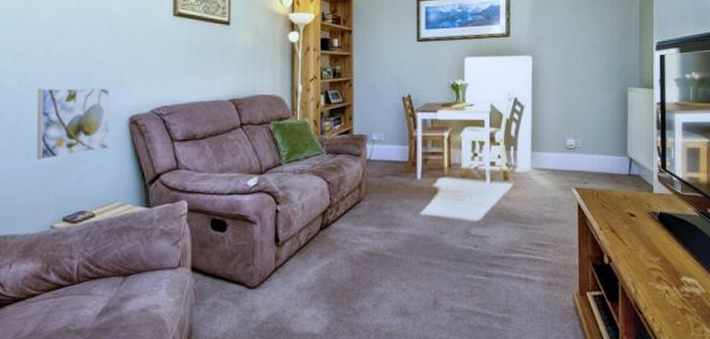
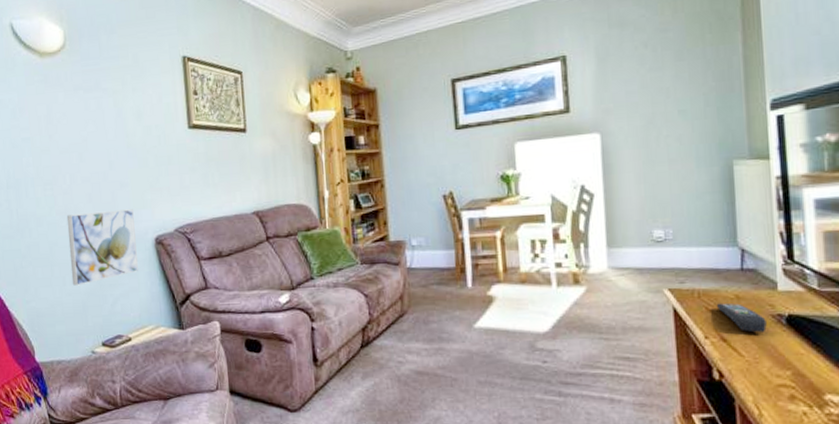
remote control: none [609,201,644,226] -> present [716,303,767,333]

